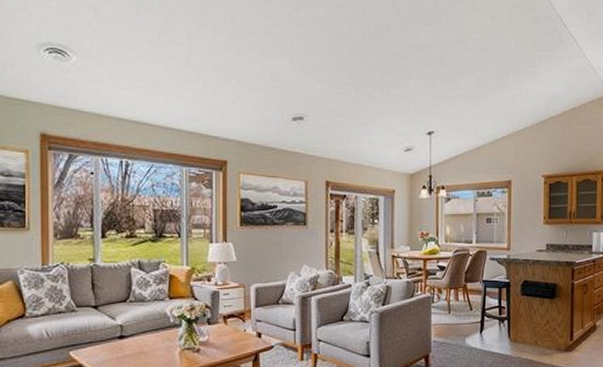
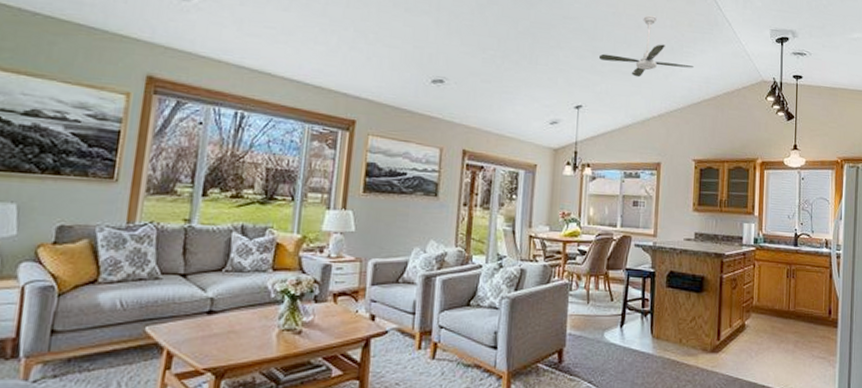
ceiling fan: none [448,37,540,100] -> present [599,15,694,78]

